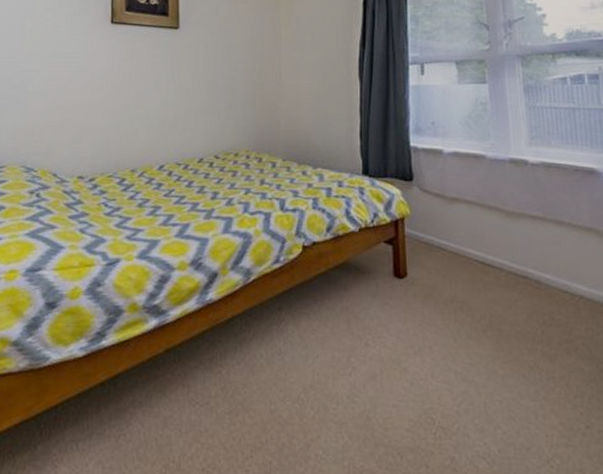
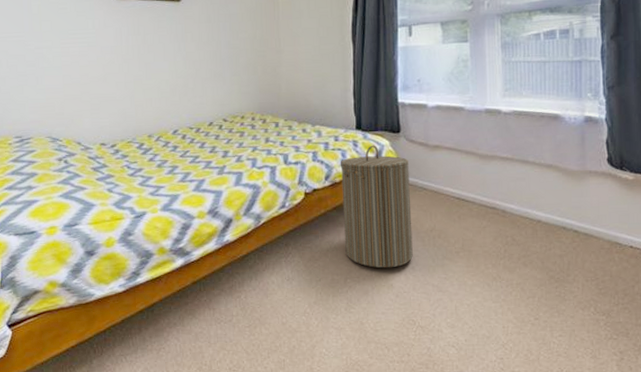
laundry hamper: none [344,193,430,346] -> present [340,145,413,268]

